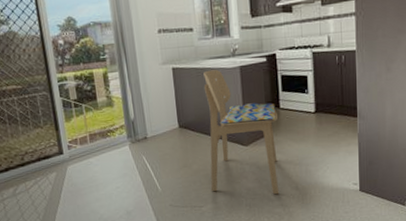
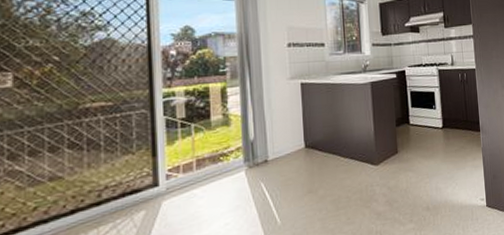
dining chair: present [203,69,280,195] -> none [333,85,411,220]

